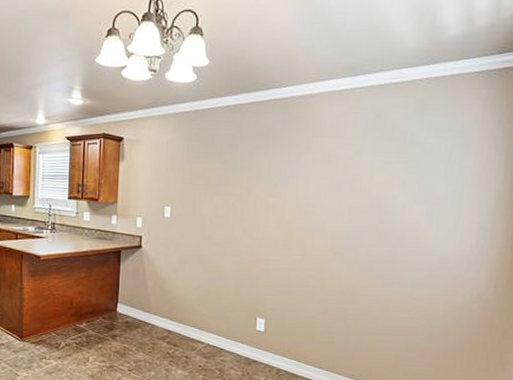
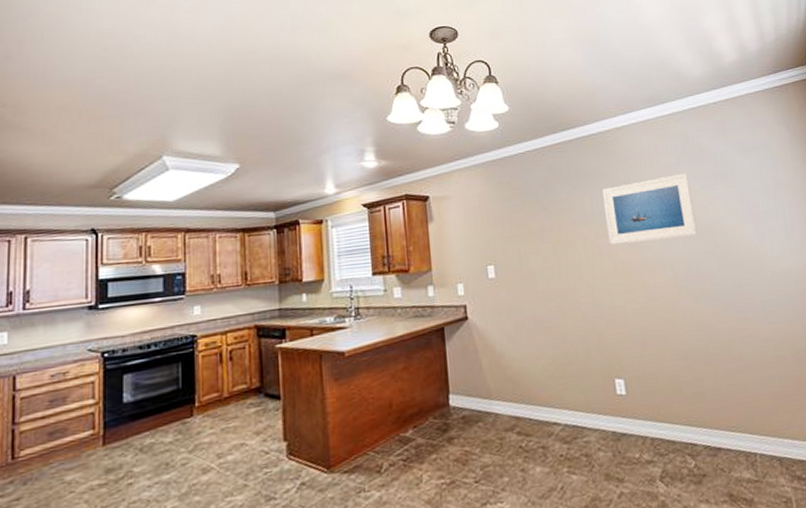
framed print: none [278,148,371,209] -> present [602,173,698,245]

